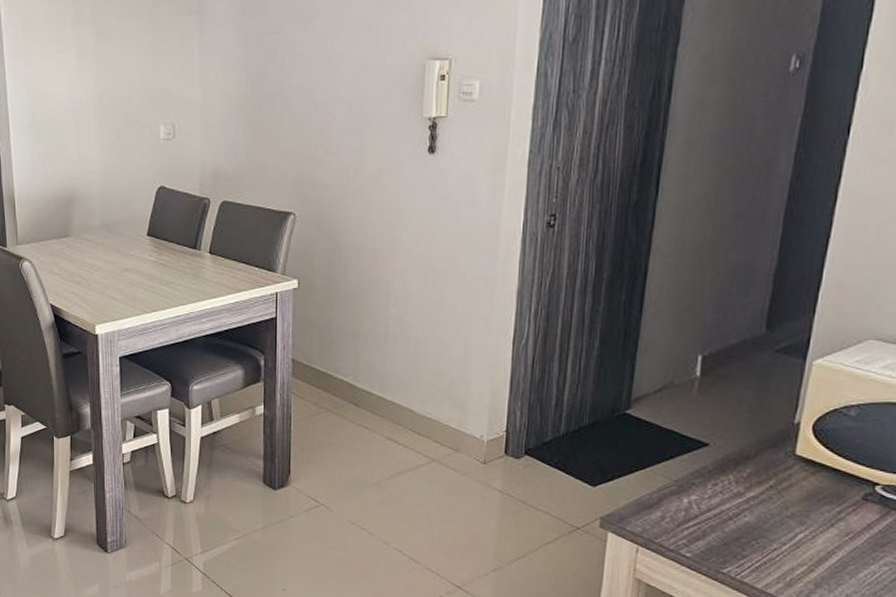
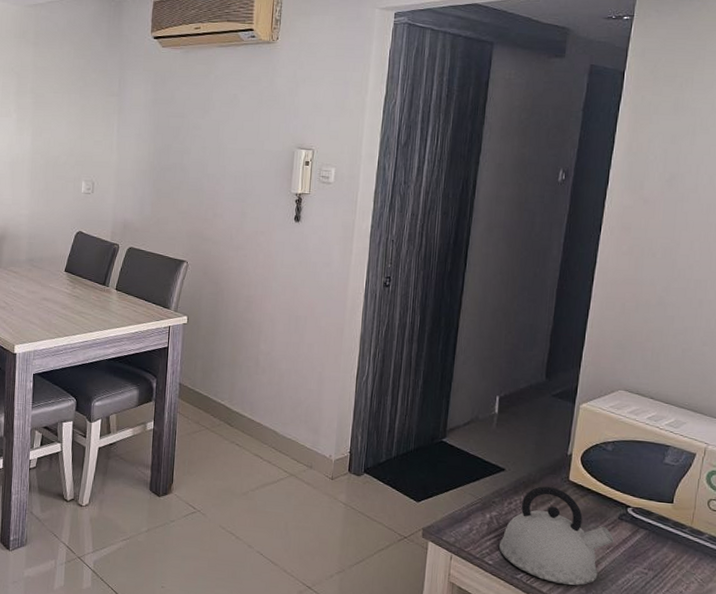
kettle: none [699,462,855,580] -> present [498,486,614,586]

